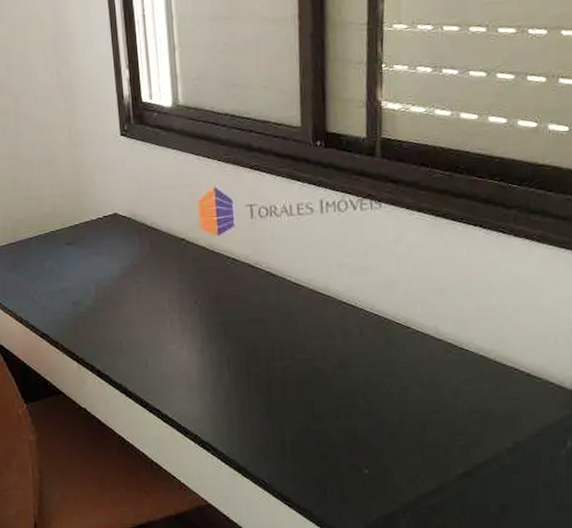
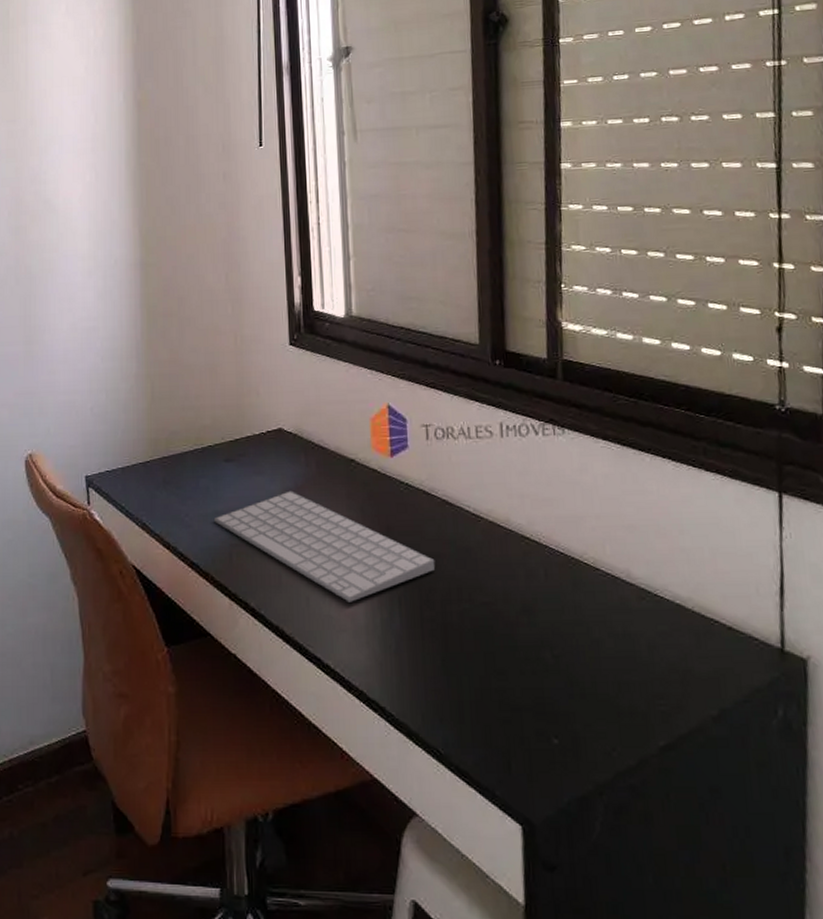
computer keyboard: none [60,268,260,363] -> present [214,490,436,602]

